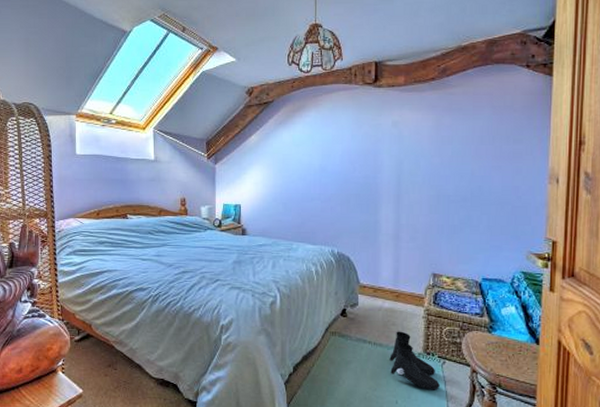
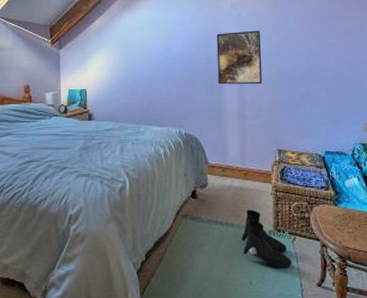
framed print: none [374,150,422,207] -> present [216,30,263,85]

